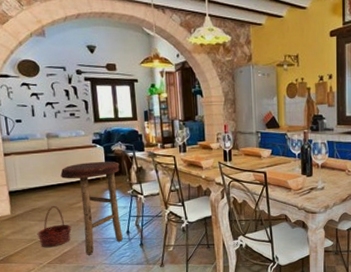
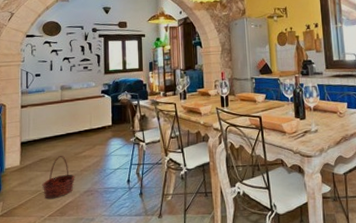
stool: present [60,161,123,255] -> none [70,110,125,206]

